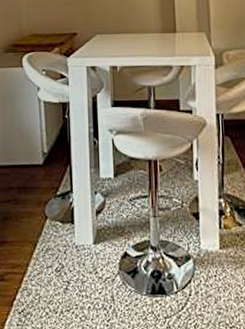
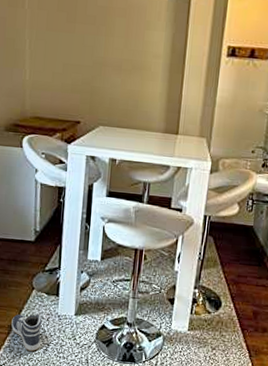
sneaker: none [27,246,60,292] -> present [11,313,41,351]

